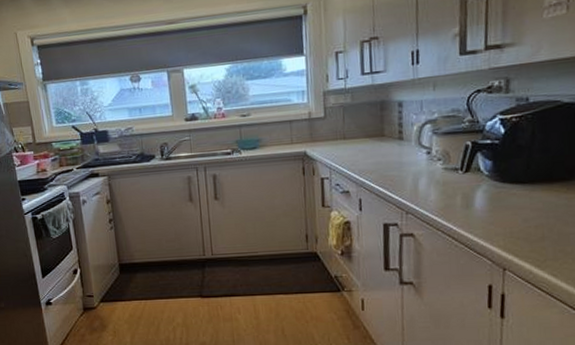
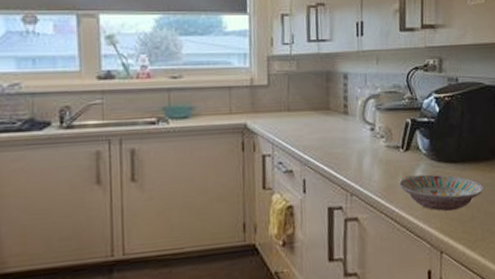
bowl: none [457,194,558,230] -> present [399,174,484,211]

